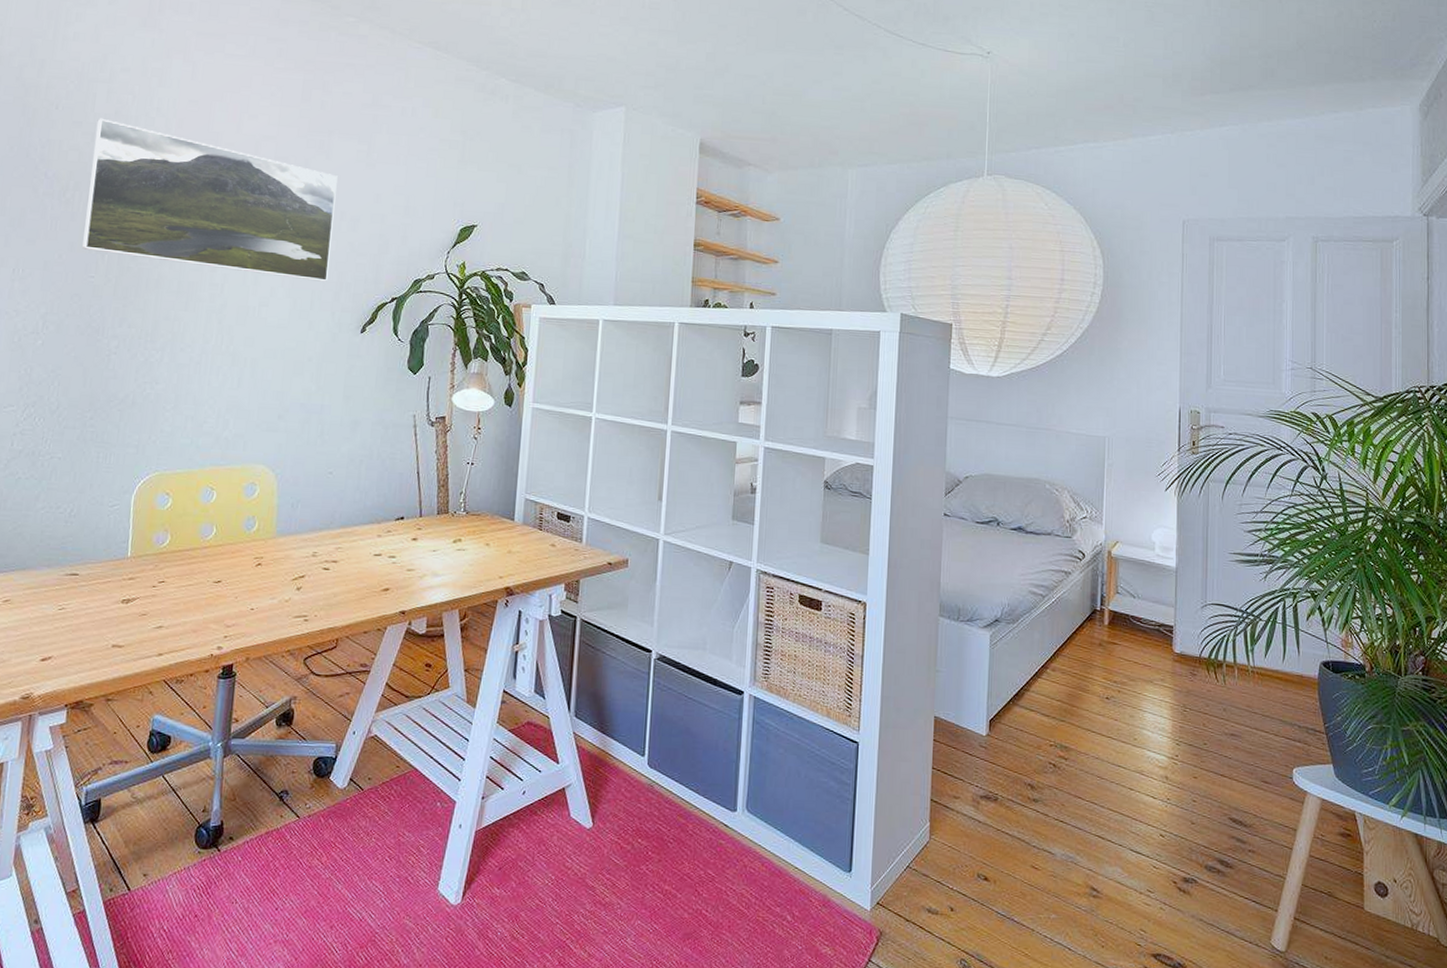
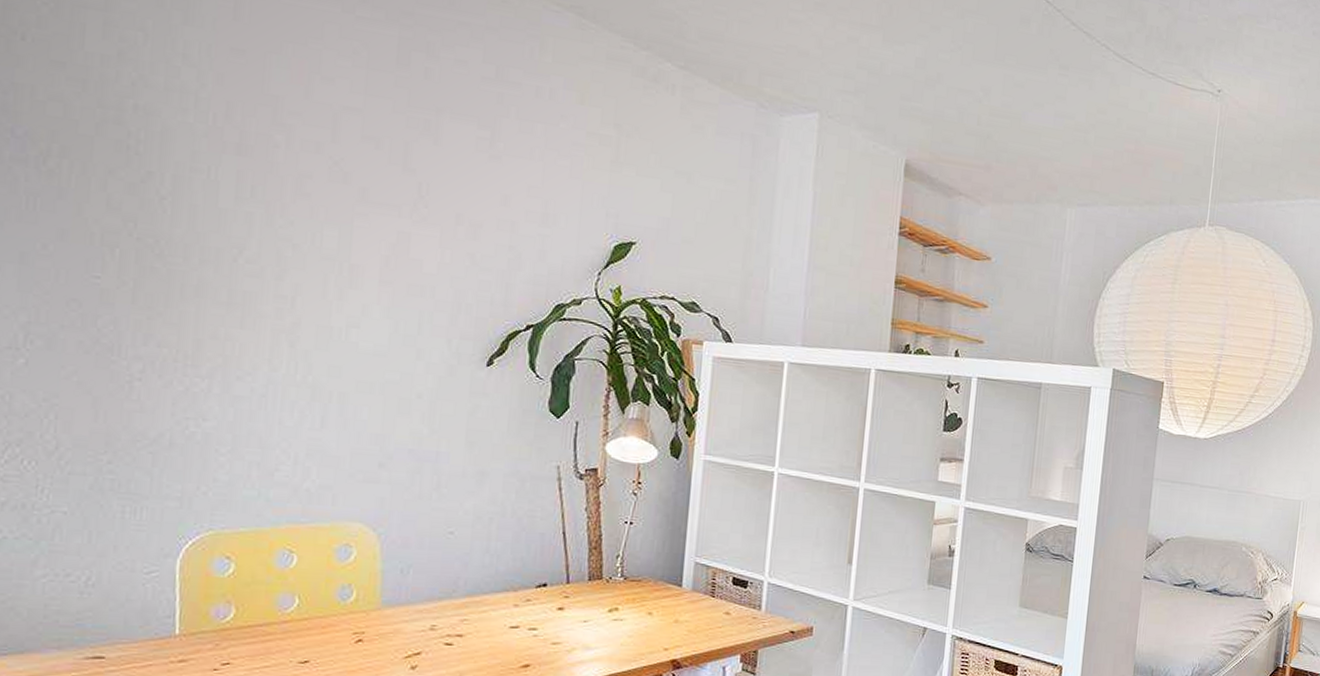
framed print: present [82,118,338,282] -> none [79,59,451,301]

